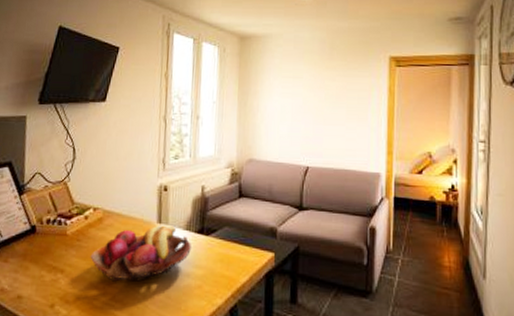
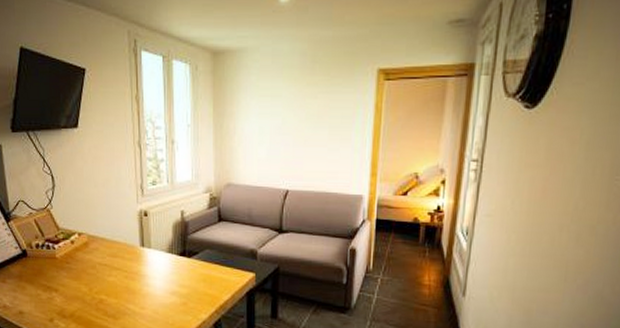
fruit basket: present [90,223,191,282] -> none [80,247,174,300]

